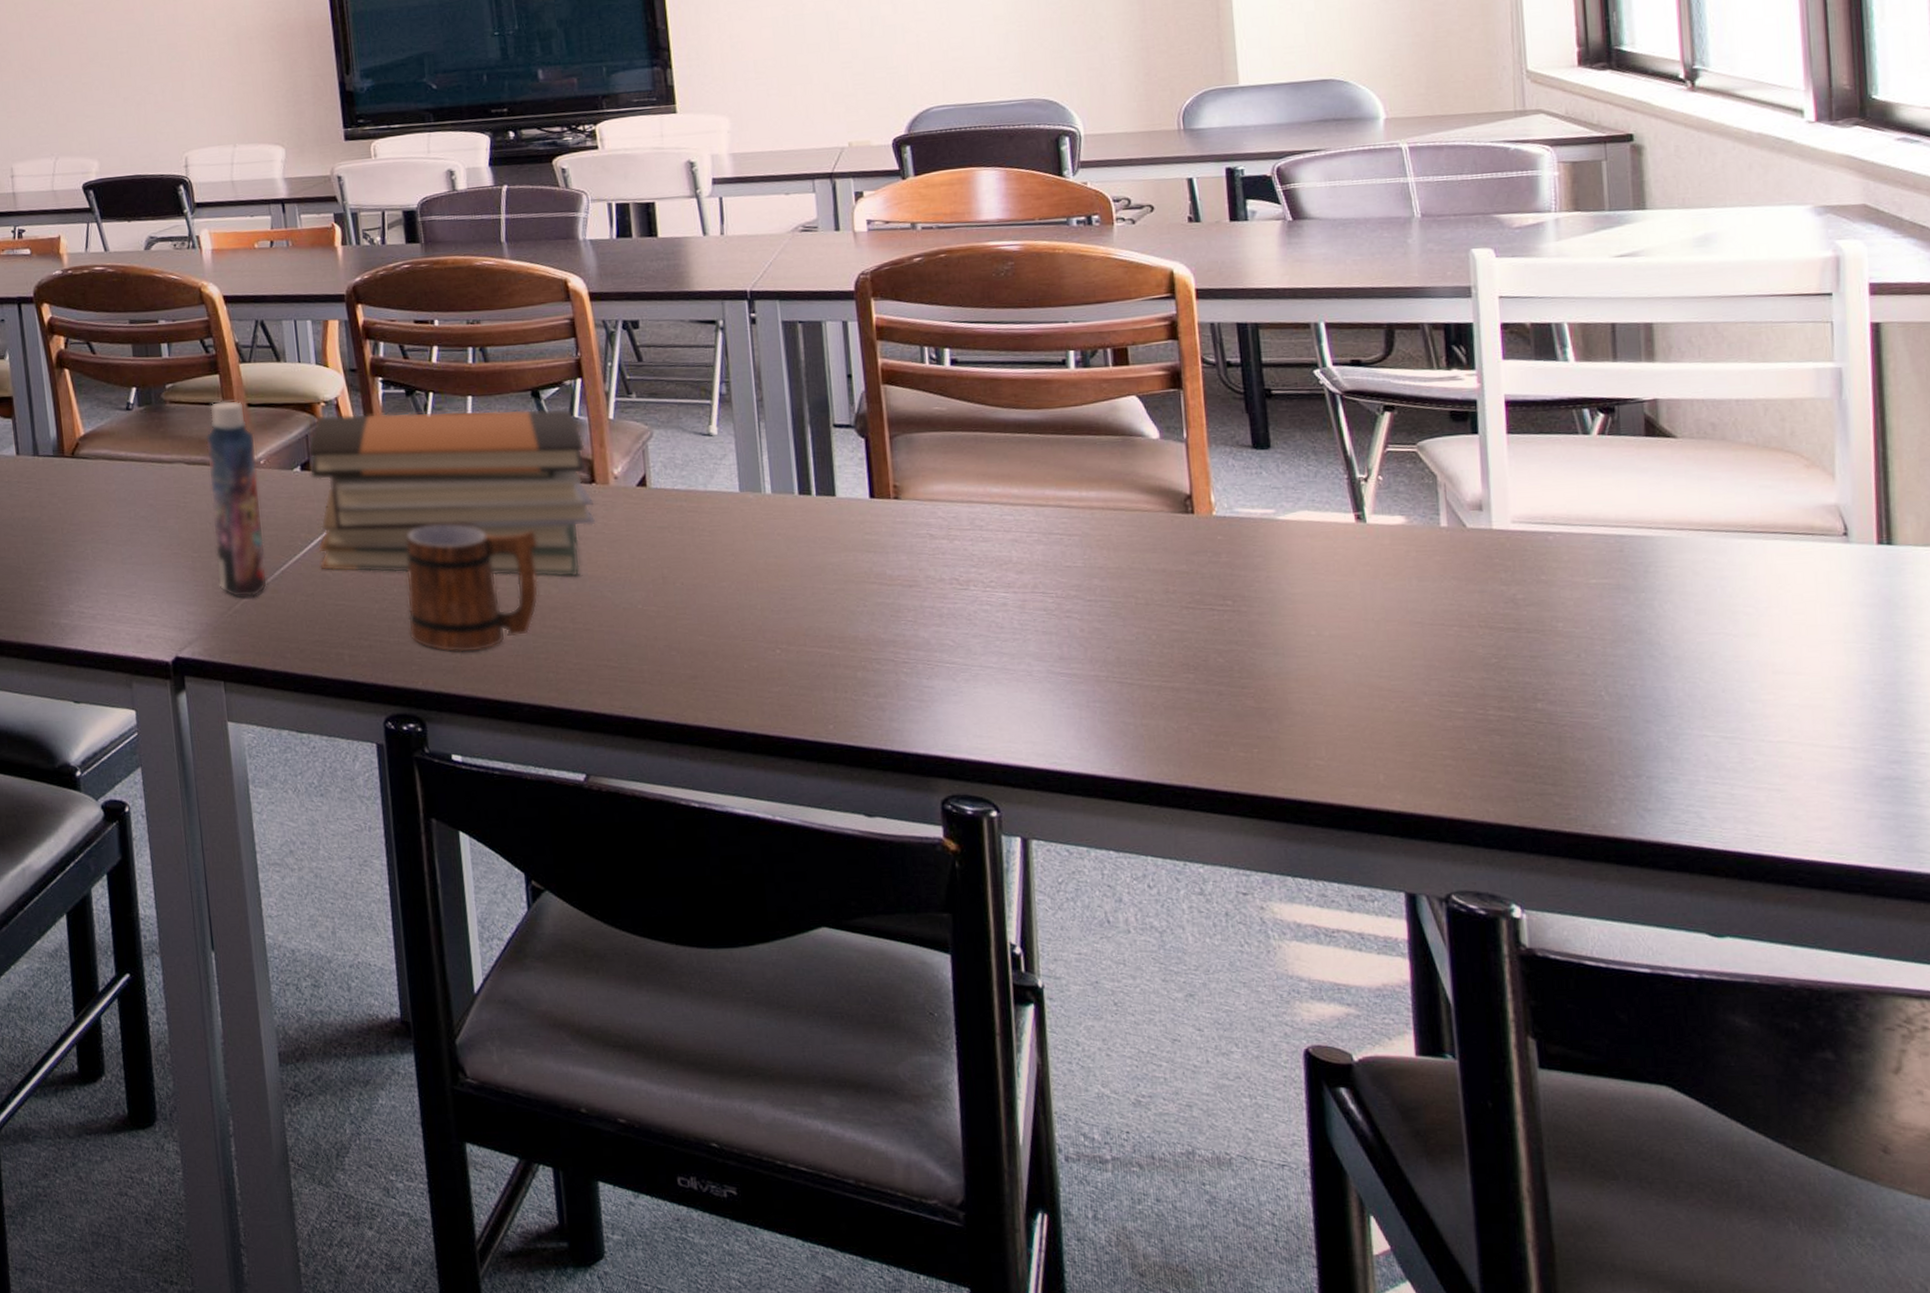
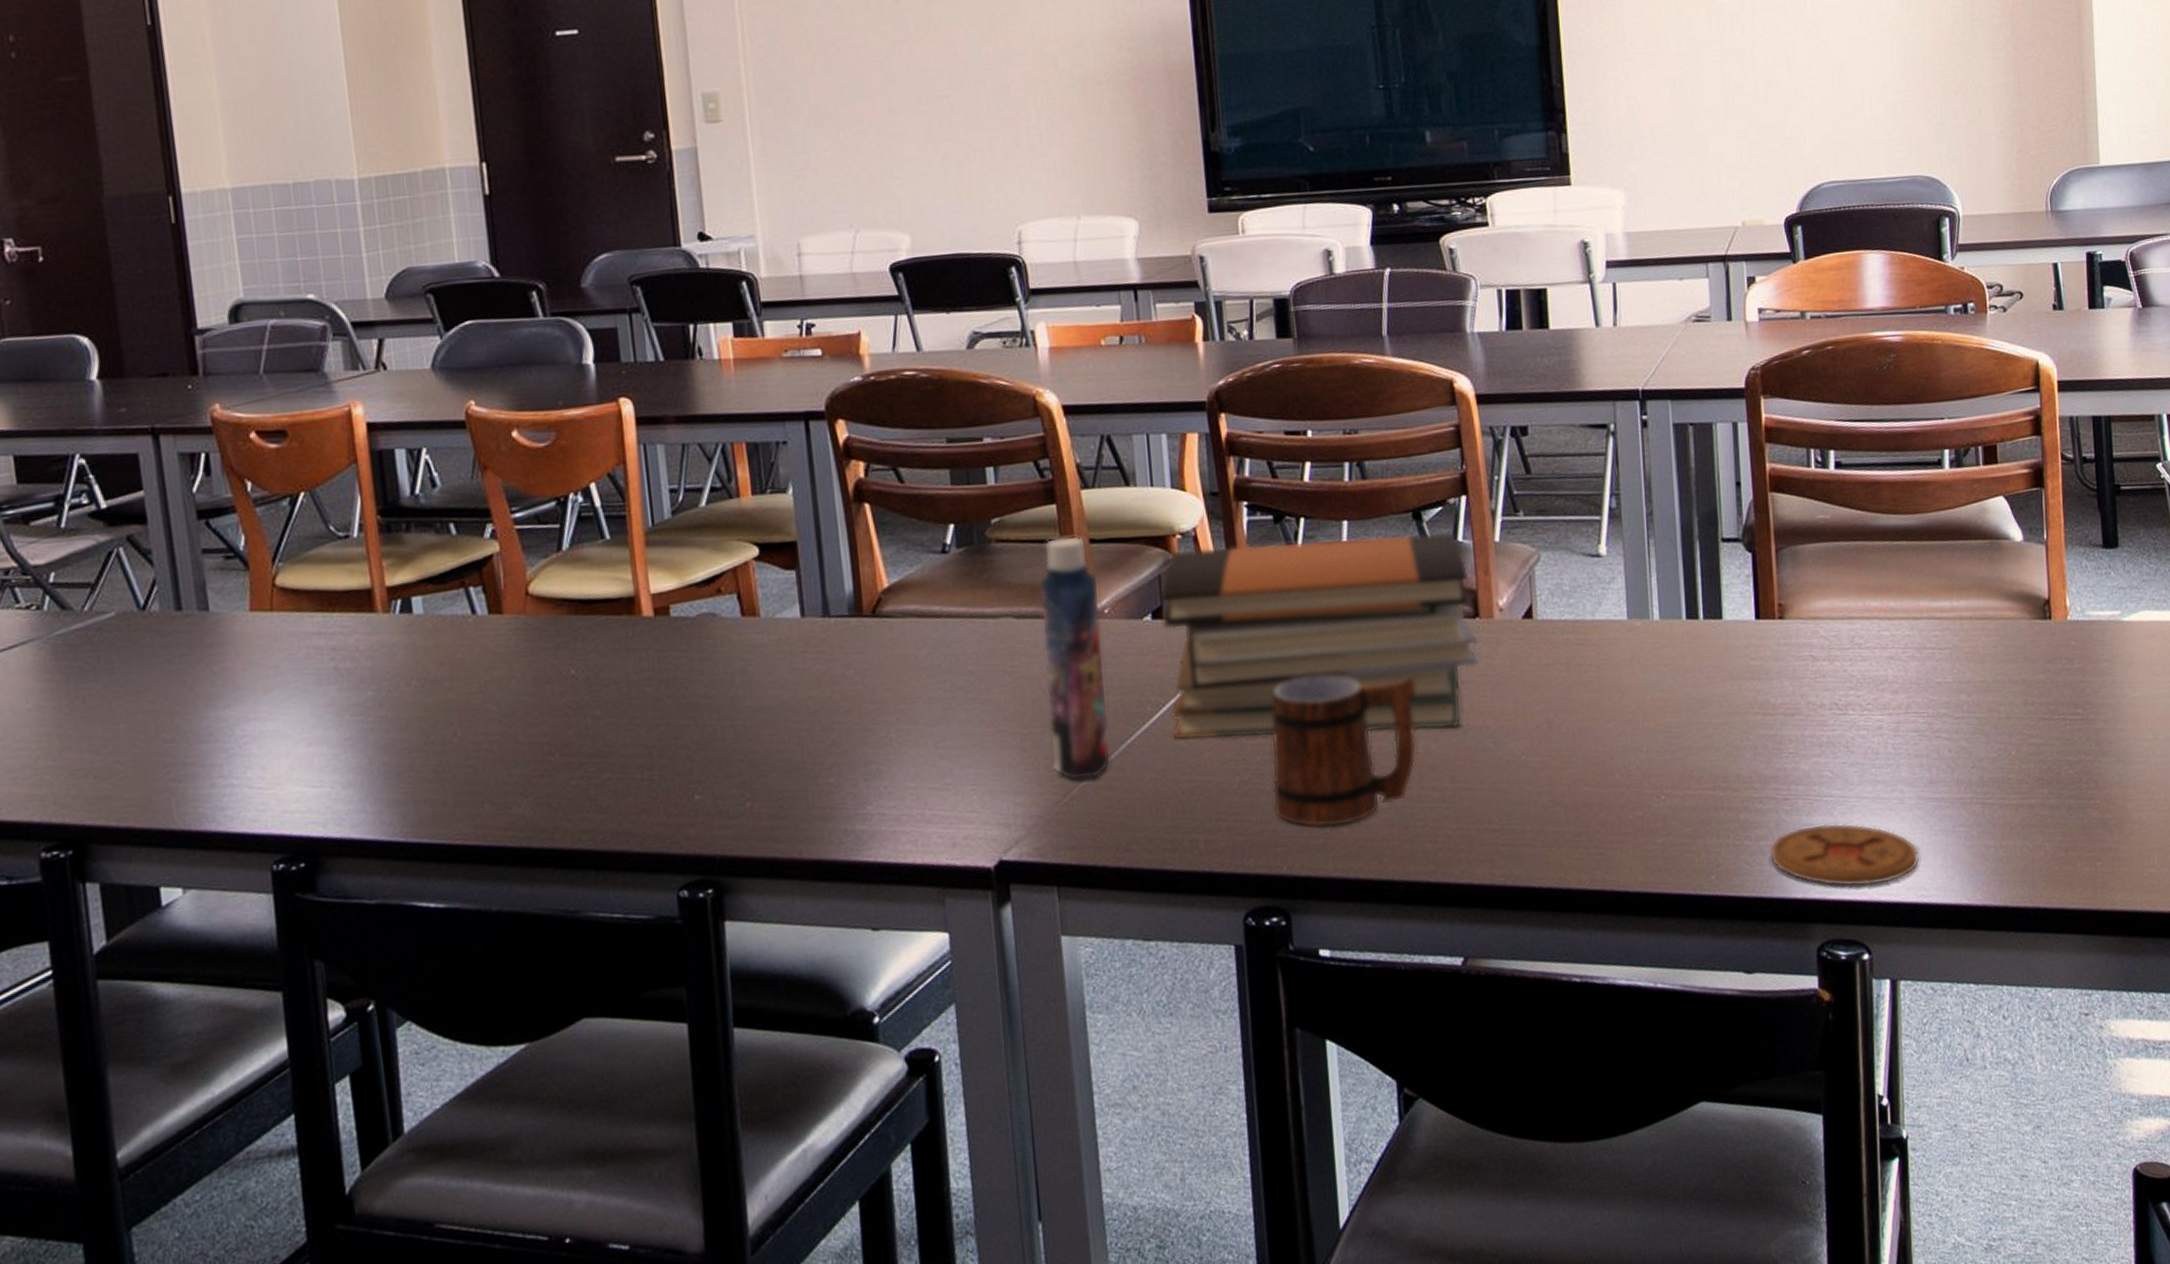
coaster: none [889,687,1051,750] -> present [1769,823,1920,887]

